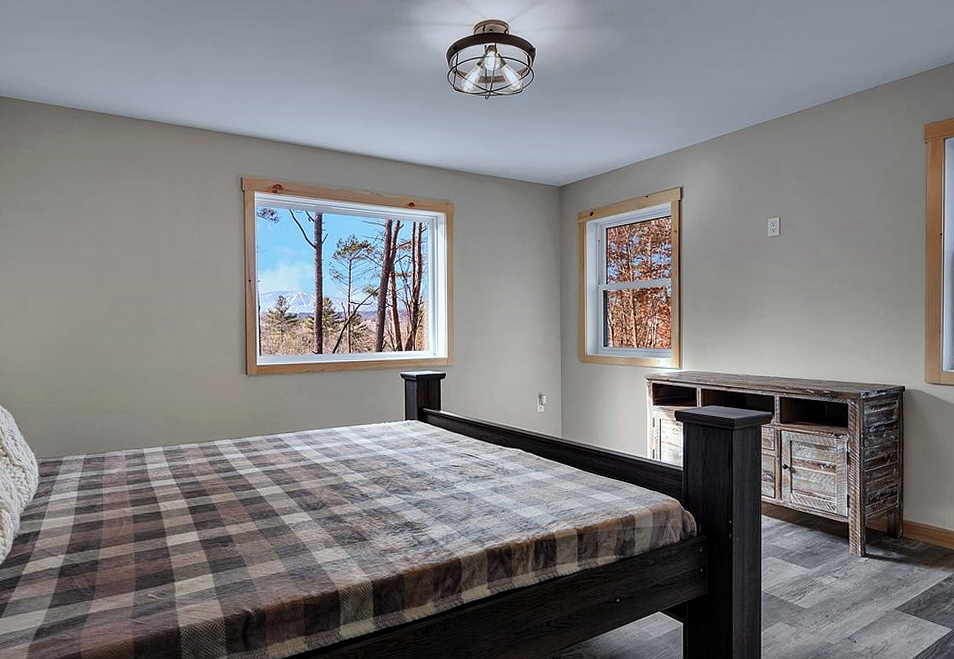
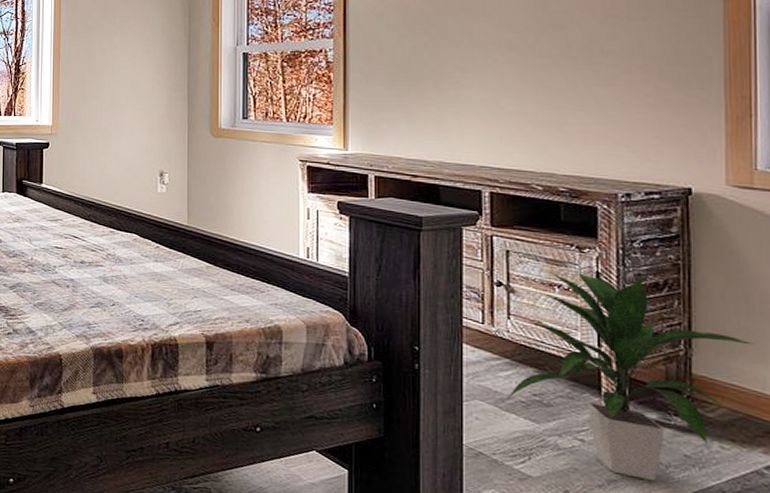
indoor plant: none [790,452,939,599] -> present [507,271,754,481]

